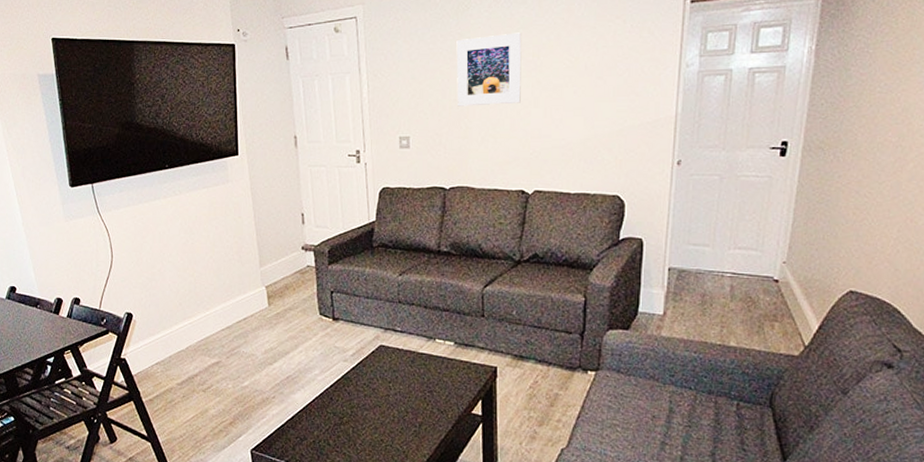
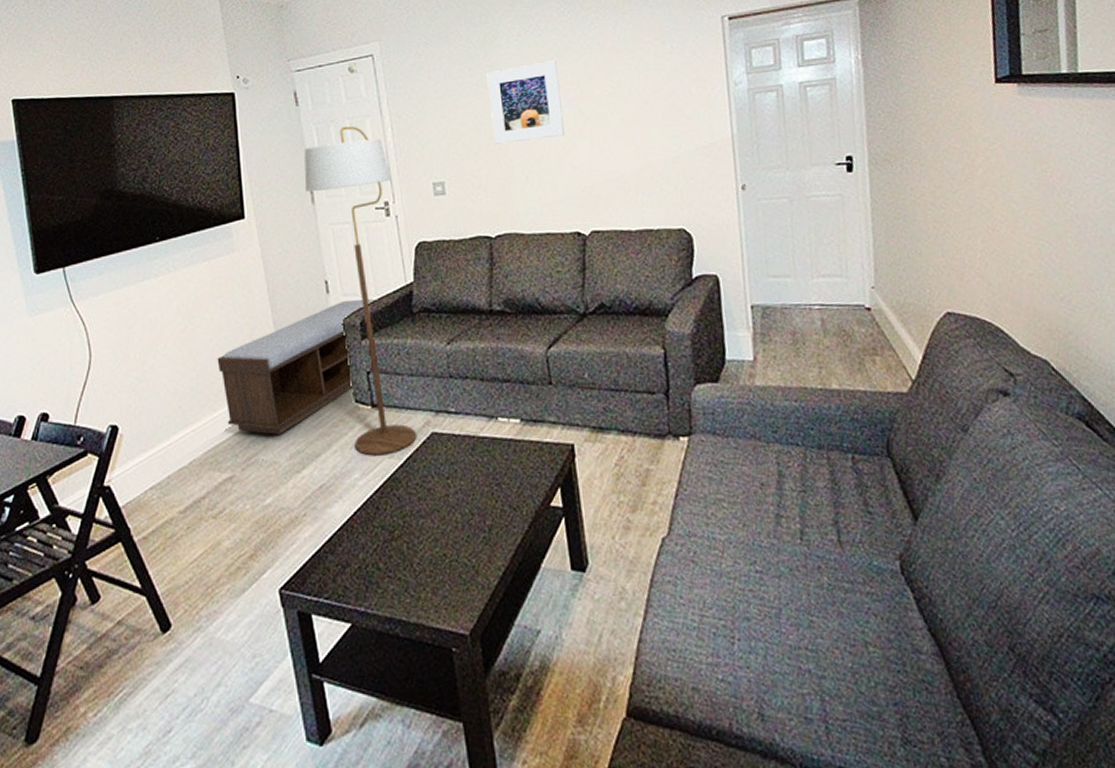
bench: none [211,232,345,333] -> present [217,299,379,435]
floor lamp: none [290,81,368,359] -> present [304,126,417,456]

